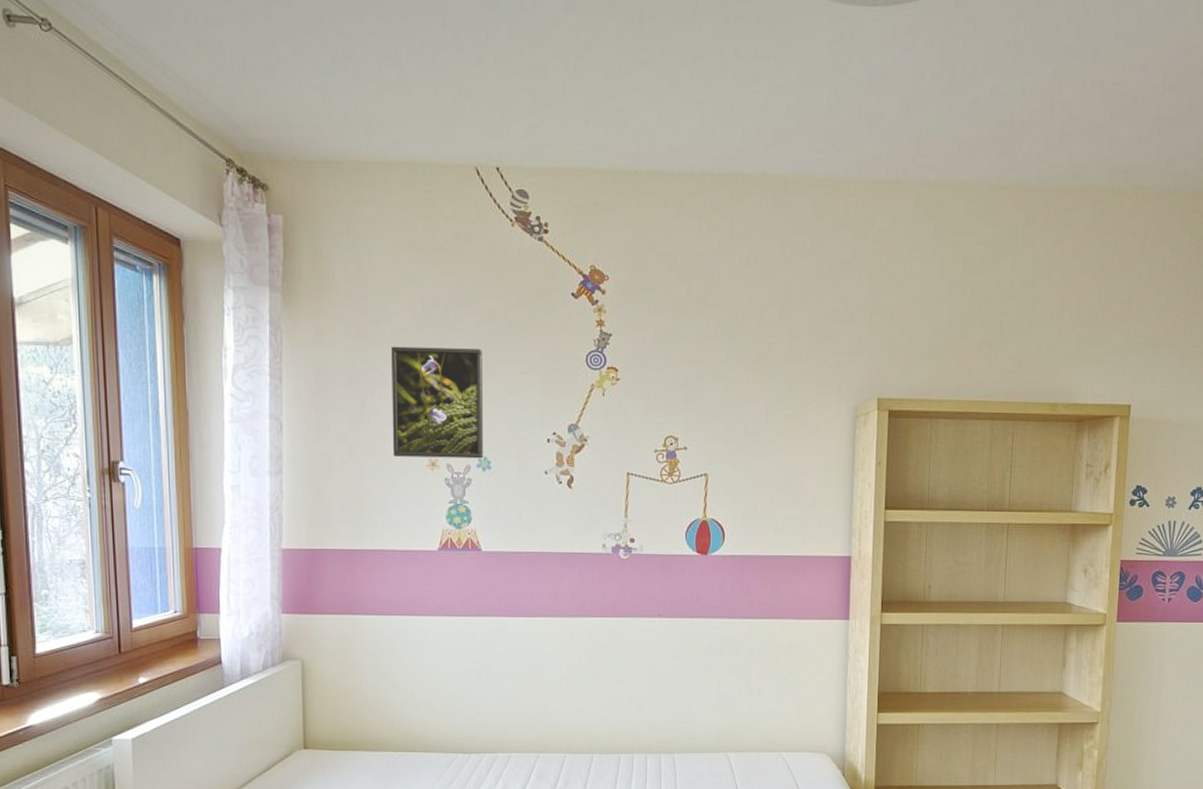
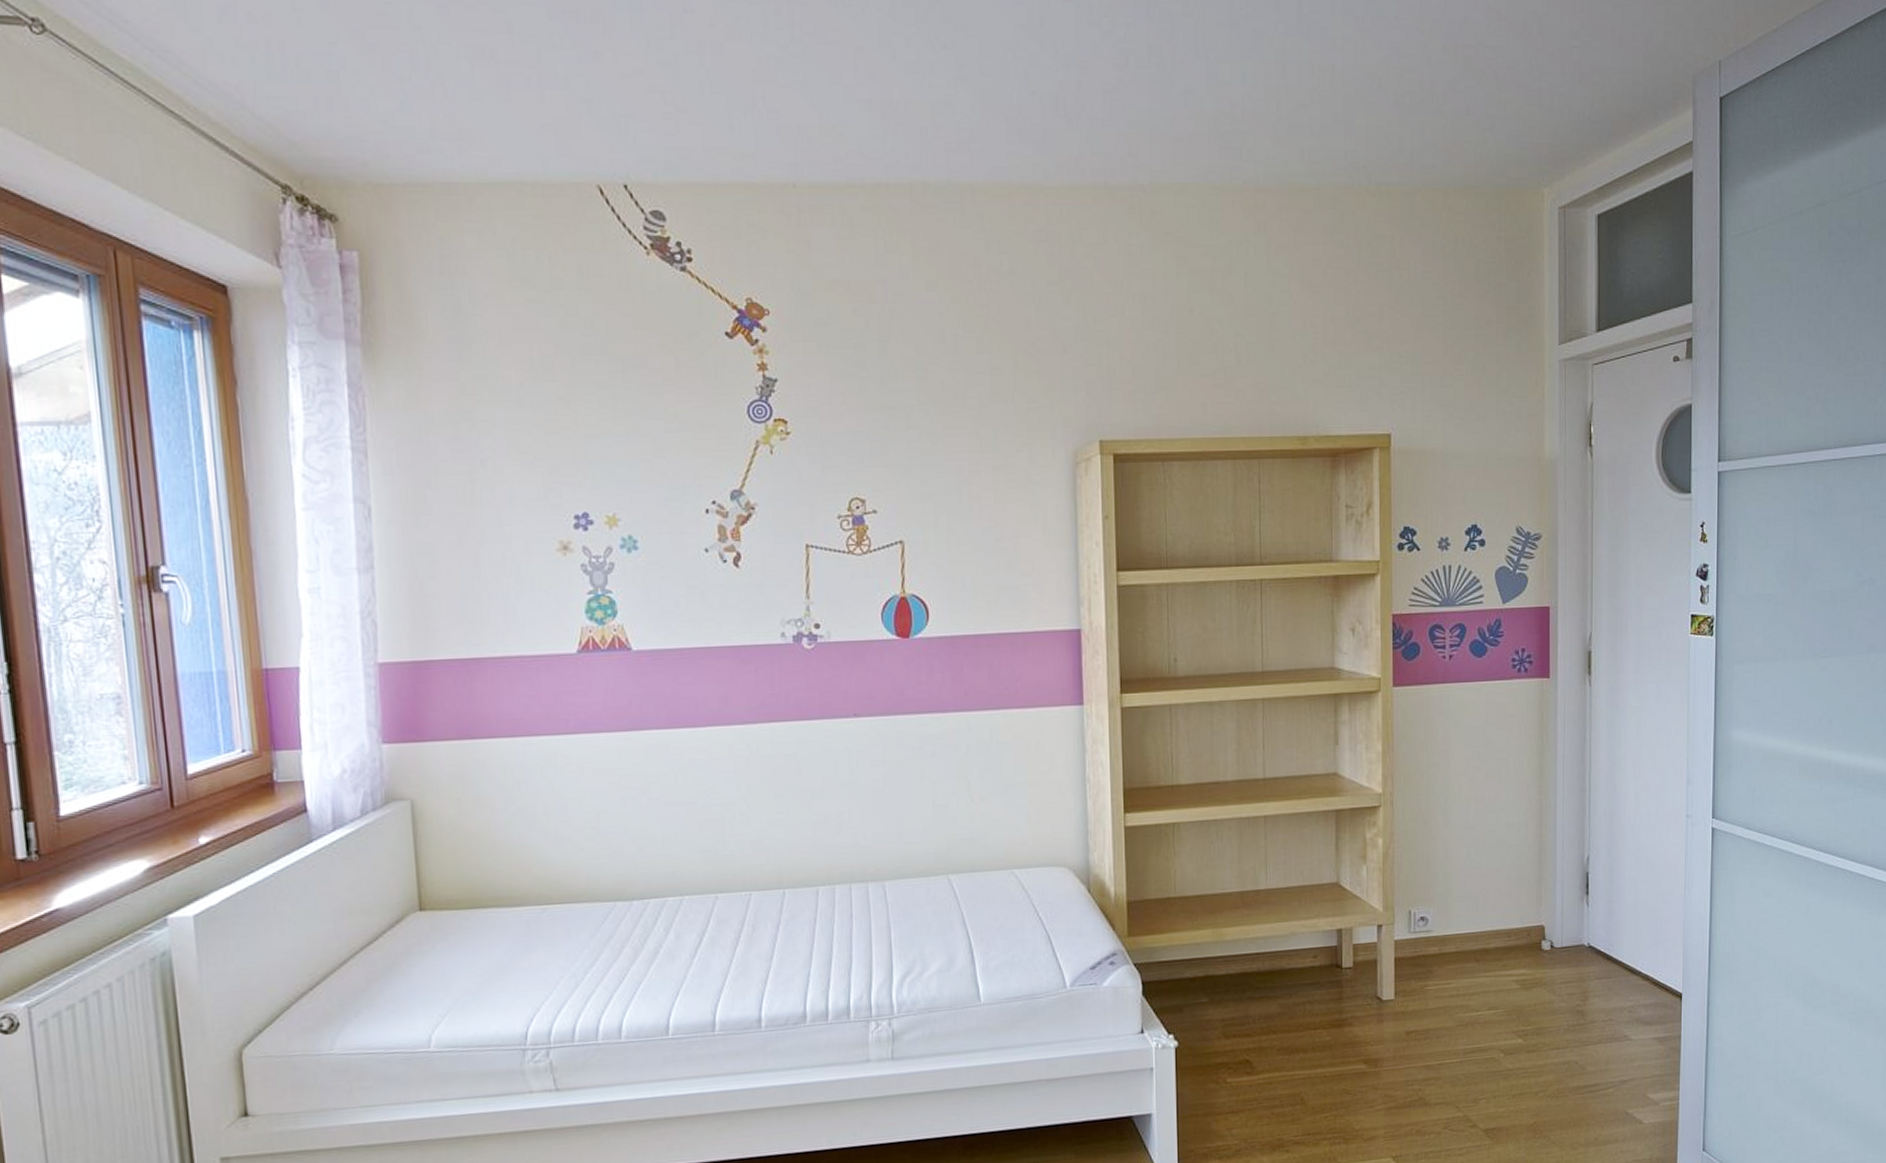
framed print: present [392,346,484,459] -> none [505,405,628,541]

